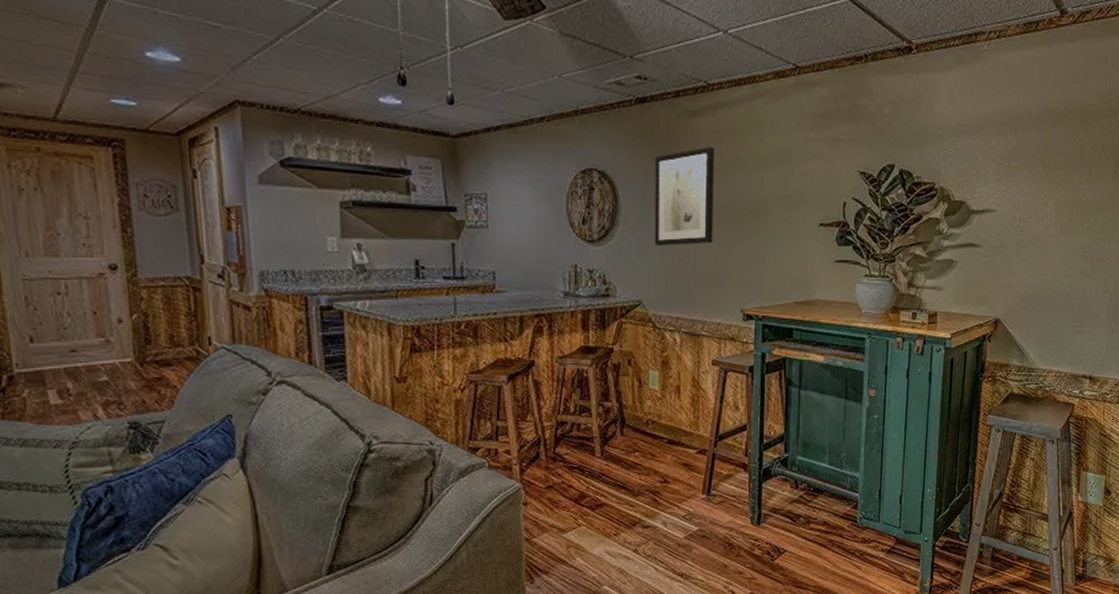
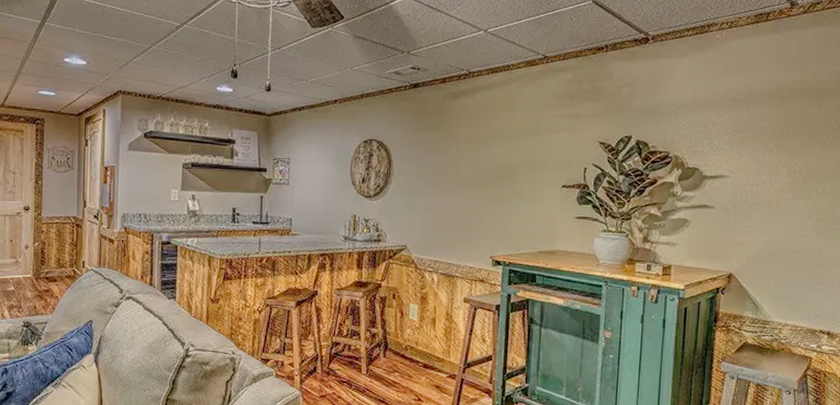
wall art: present [655,147,714,246] -> none [420,122,472,202]

